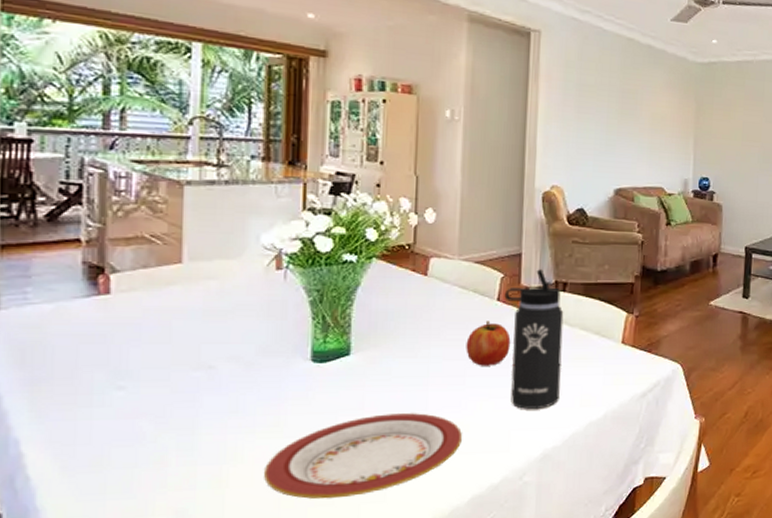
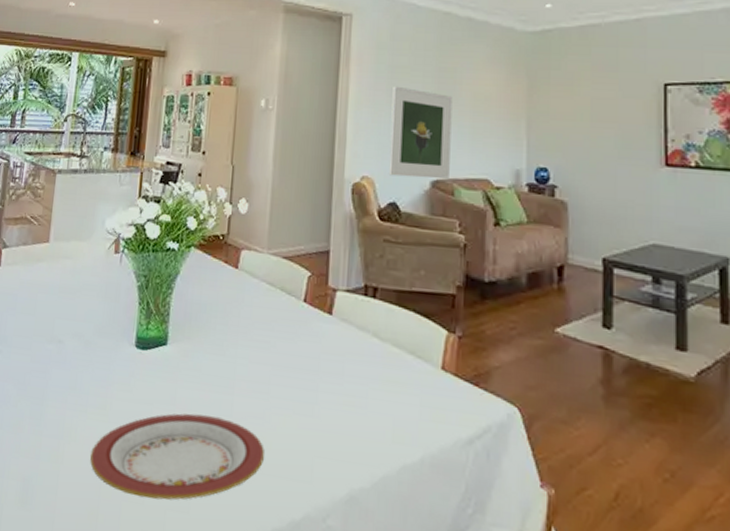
fruit: present [466,321,511,366] -> none [271,323,317,377]
thermos bottle: present [504,269,564,409] -> none [311,270,374,437]
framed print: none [576,103,634,187] -> present [388,86,453,179]

